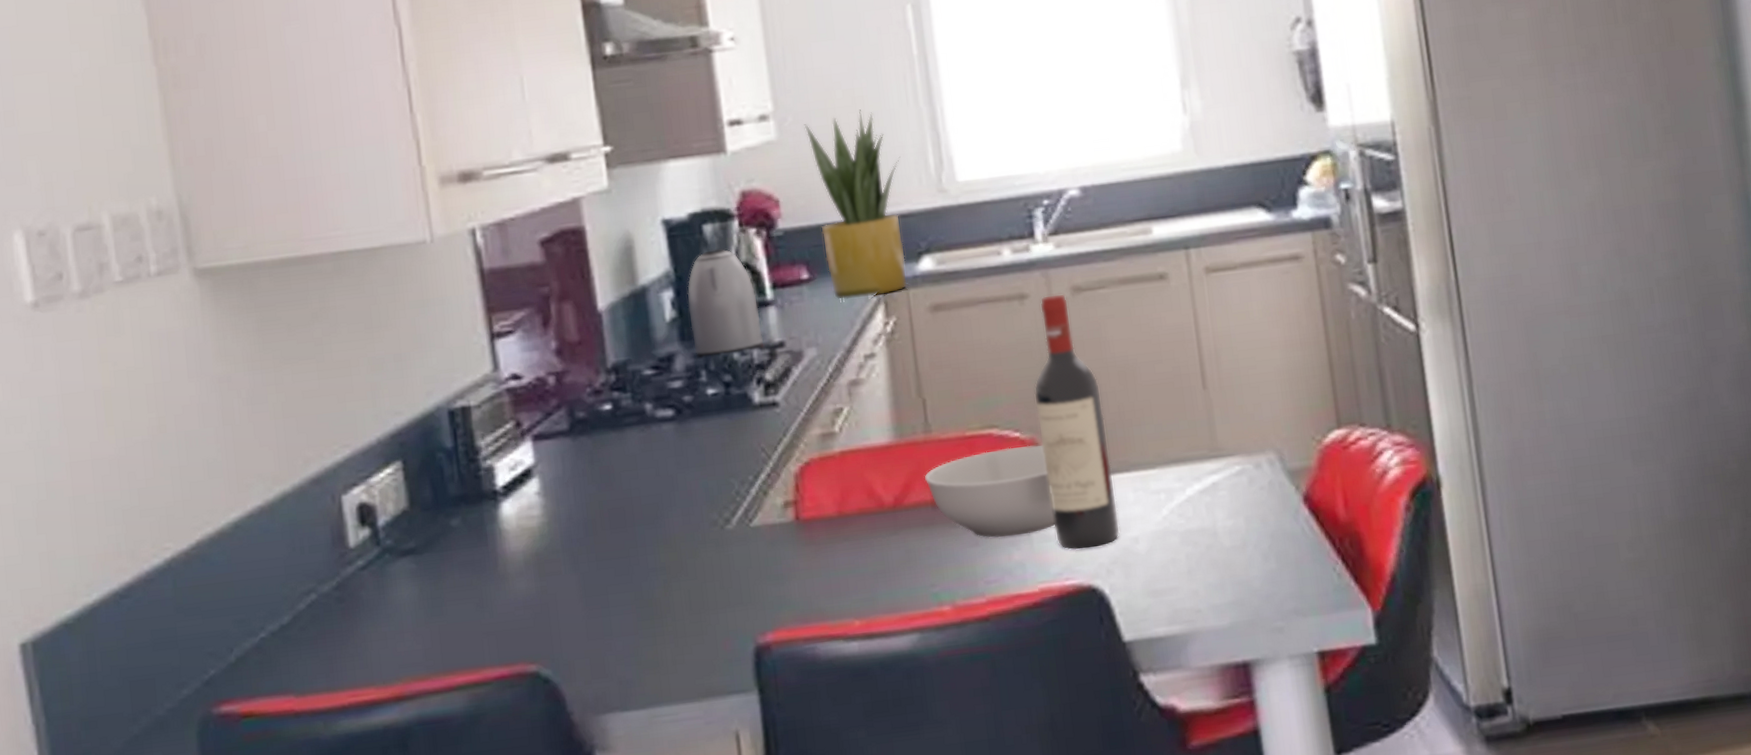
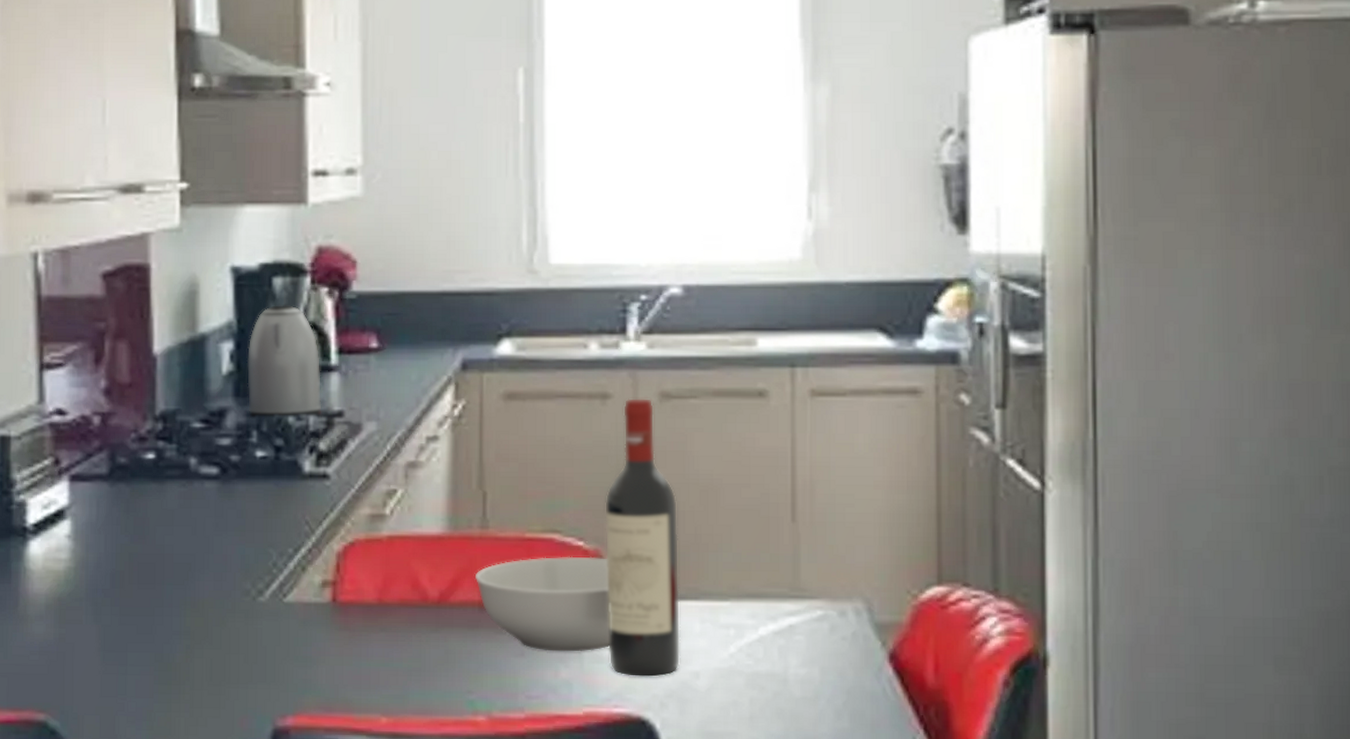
planter: present [804,109,908,300] -> none [392,174,492,376]

